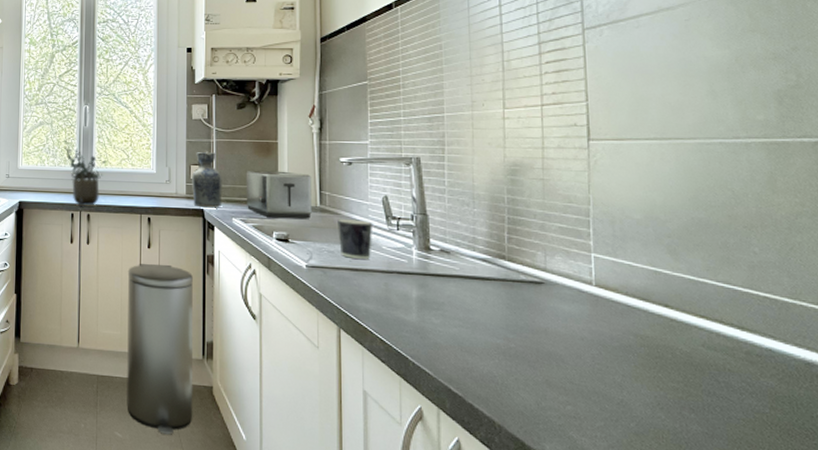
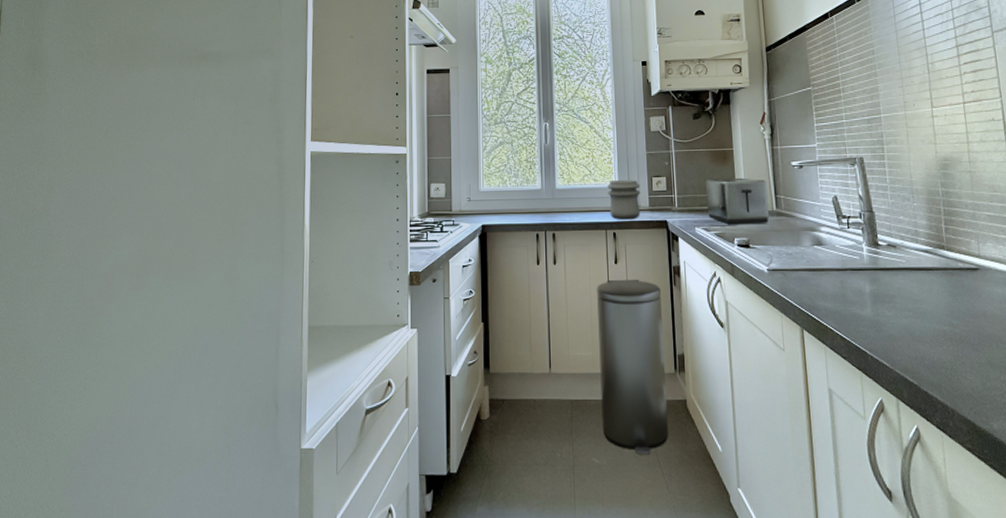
potted plant: present [65,141,107,206] -> none [526,160,570,225]
jar: none [145,165,178,206] -> present [608,179,641,220]
ceramic jug: present [192,152,222,208] -> none [654,163,684,219]
mug: present [338,219,373,259] -> none [793,221,826,259]

